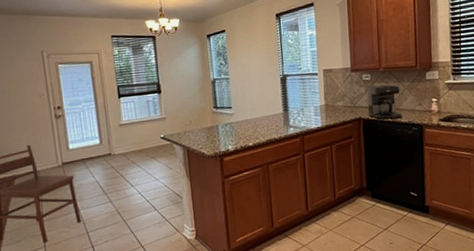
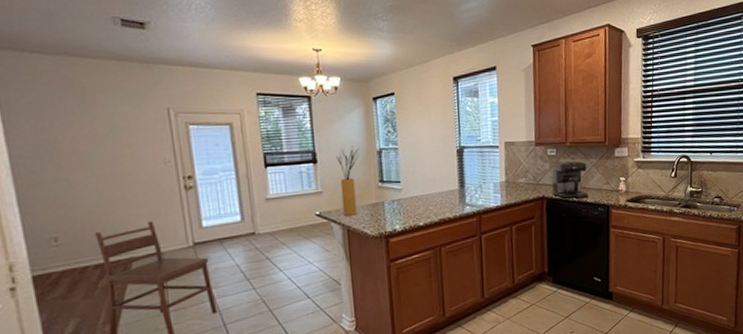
vase: none [177,77,197,139] -> present [336,146,360,217]

